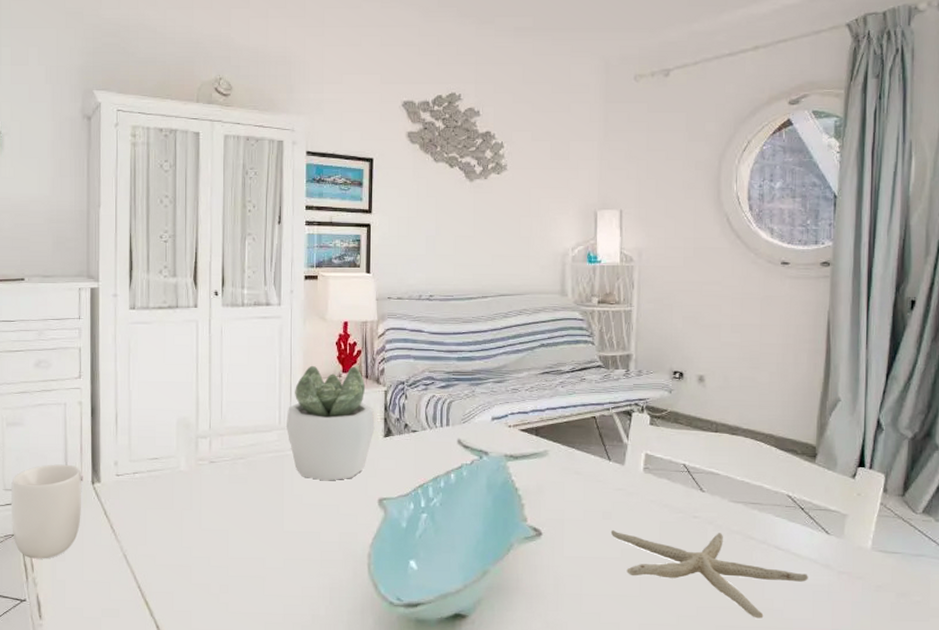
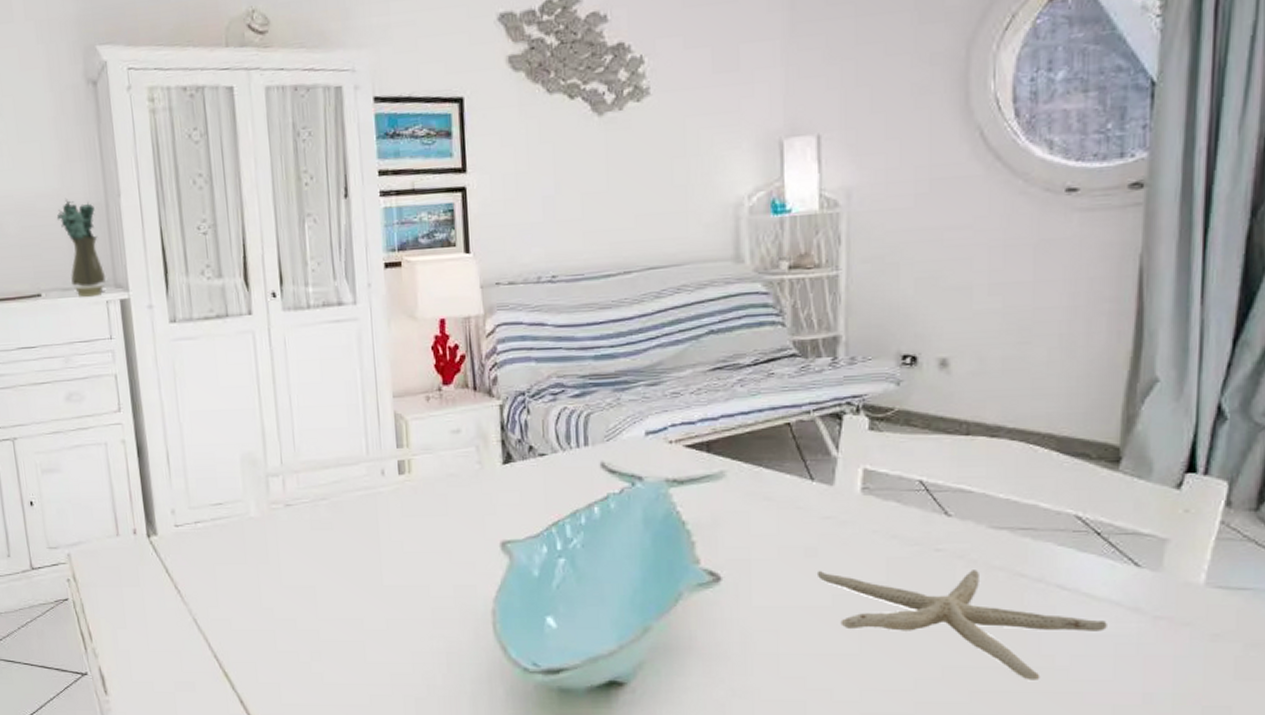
cup: present [11,464,81,559] -> none [55,515,140,627]
vase: none [45,204,81,285] -> present [56,197,107,298]
succulent plant: present [285,365,375,481] -> none [375,377,490,523]

